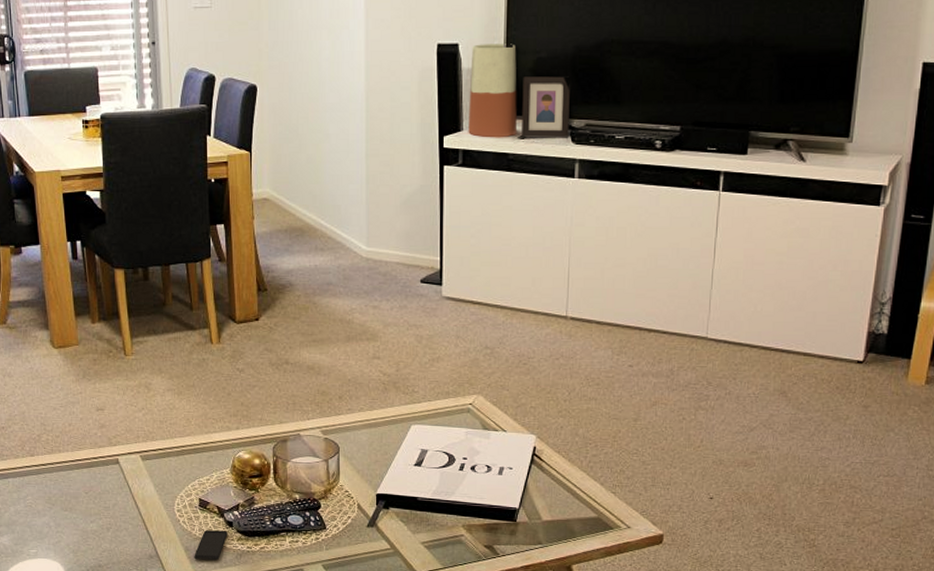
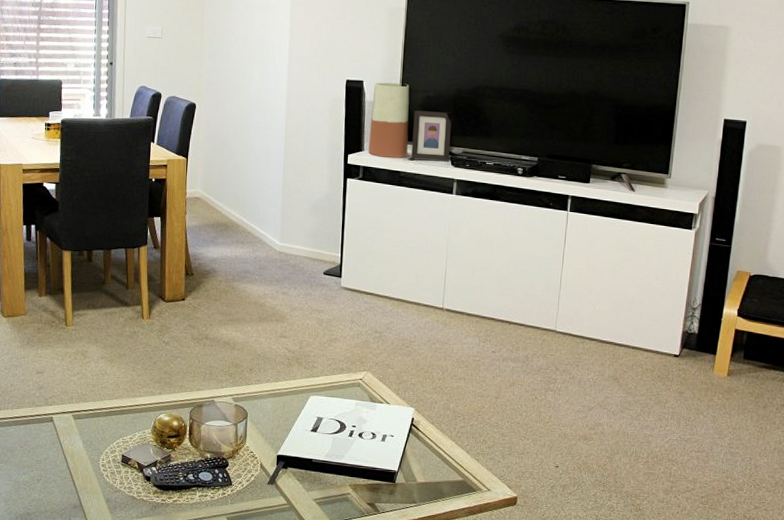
mobile phone: present [194,530,228,561] -> none [114,483,146,512]

